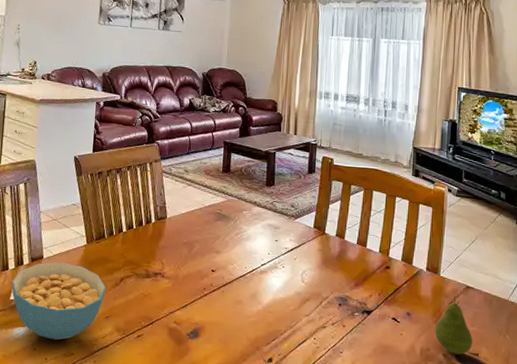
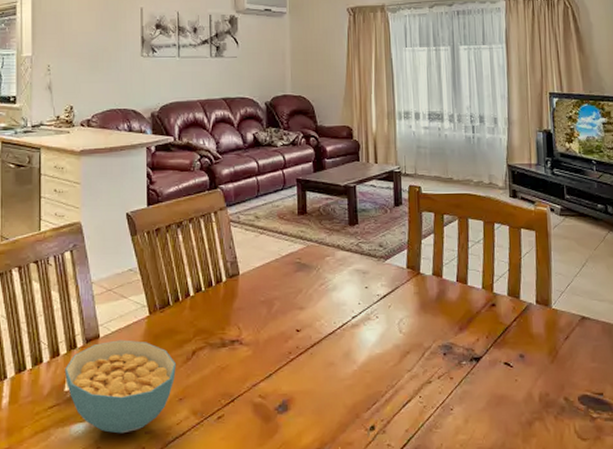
fruit: present [434,296,472,355] -> none [552,329,595,397]

